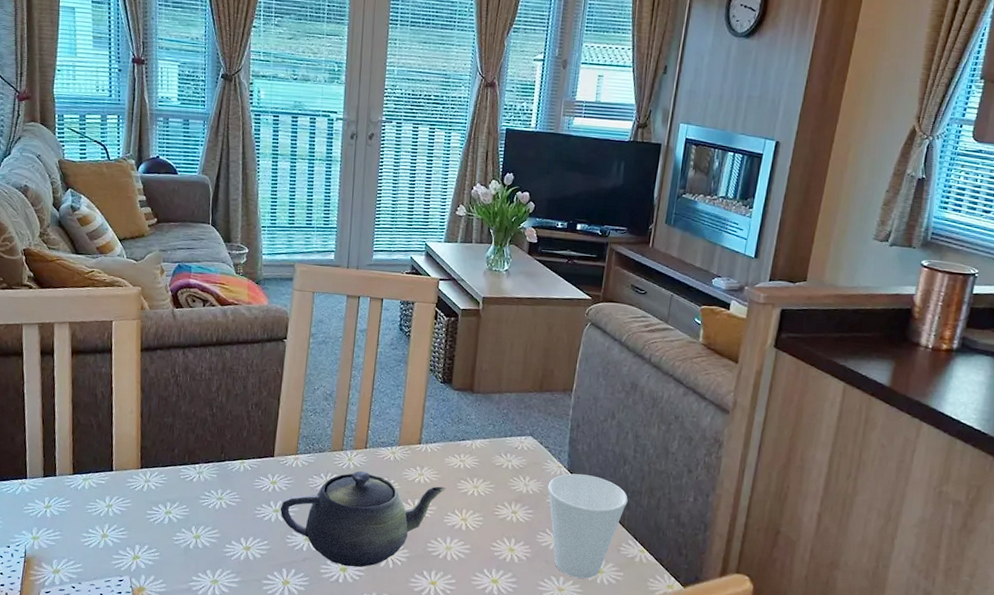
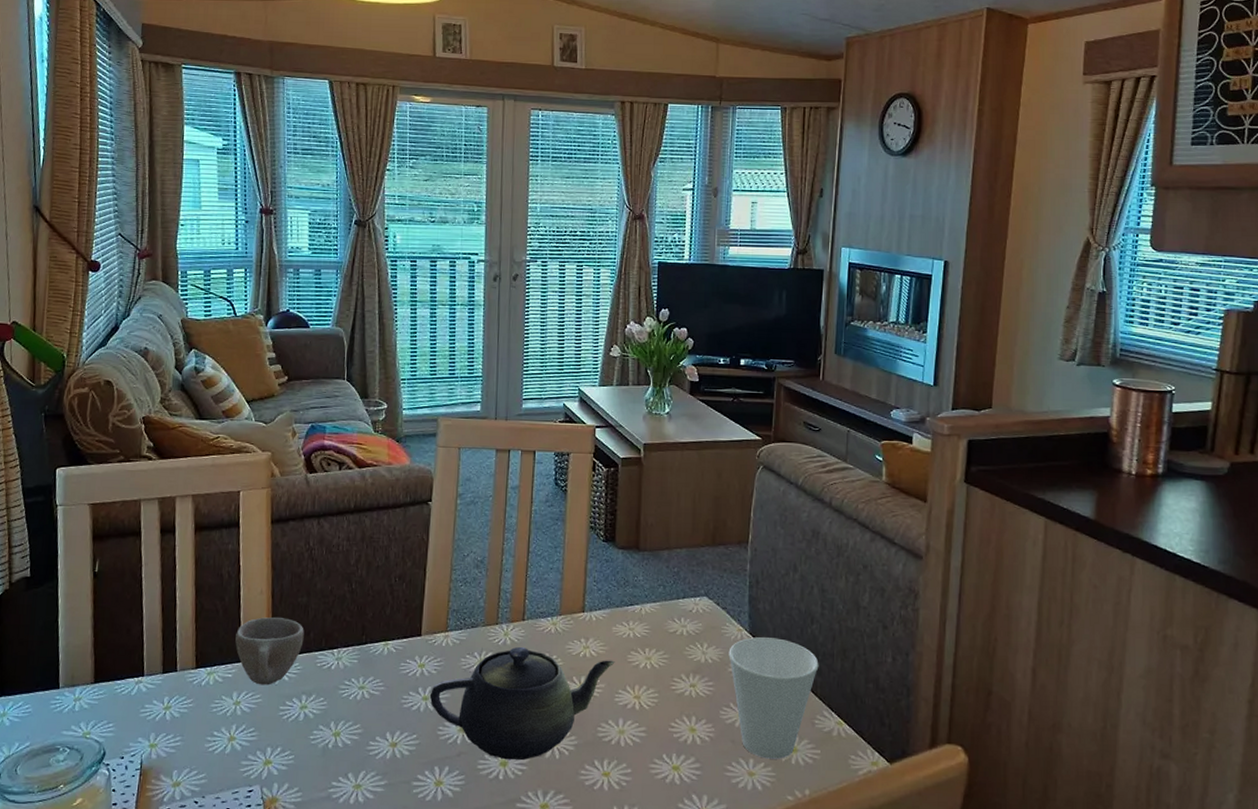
cup: none [108,433,170,492] -> present [235,616,304,686]

